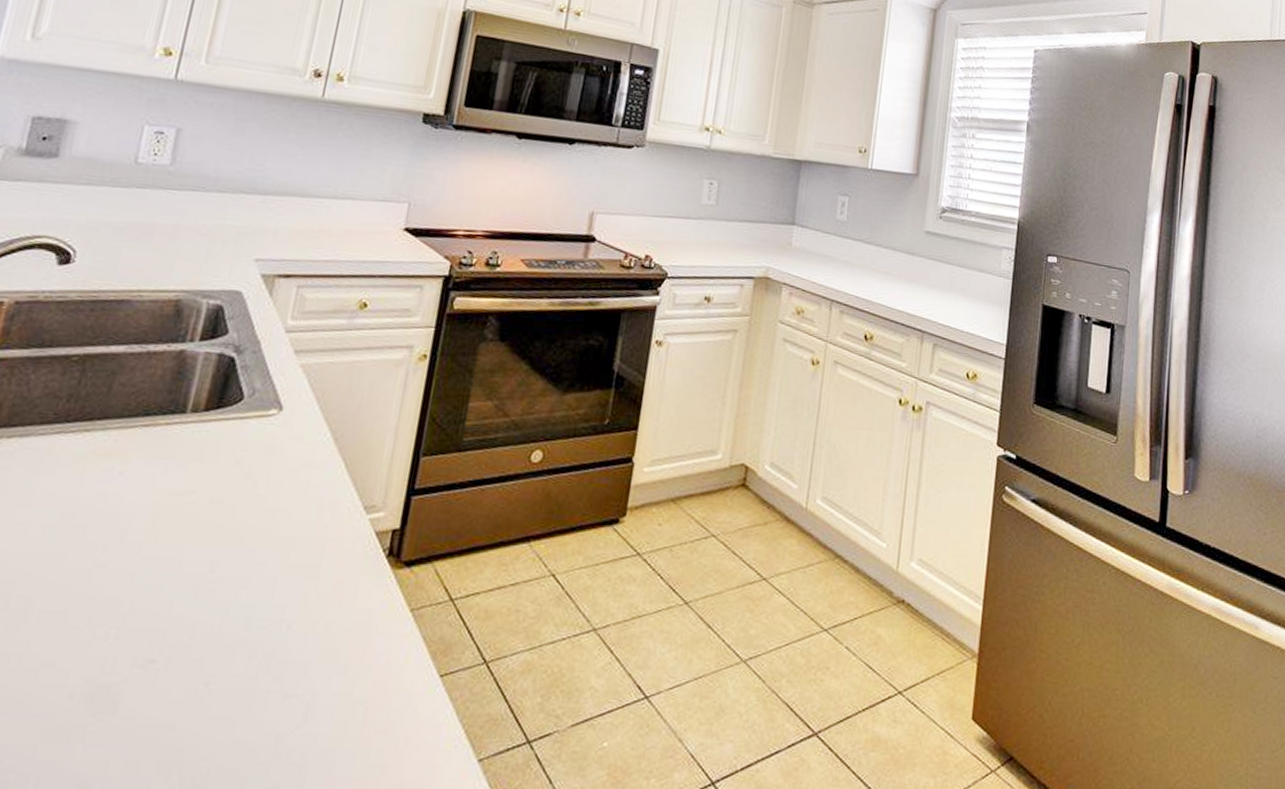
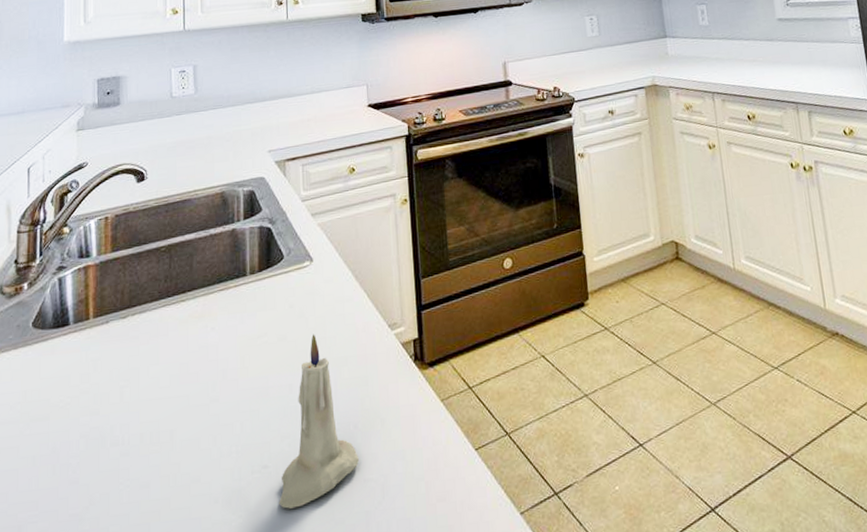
candle: none [159,502,284,719] -> present [279,334,359,509]

